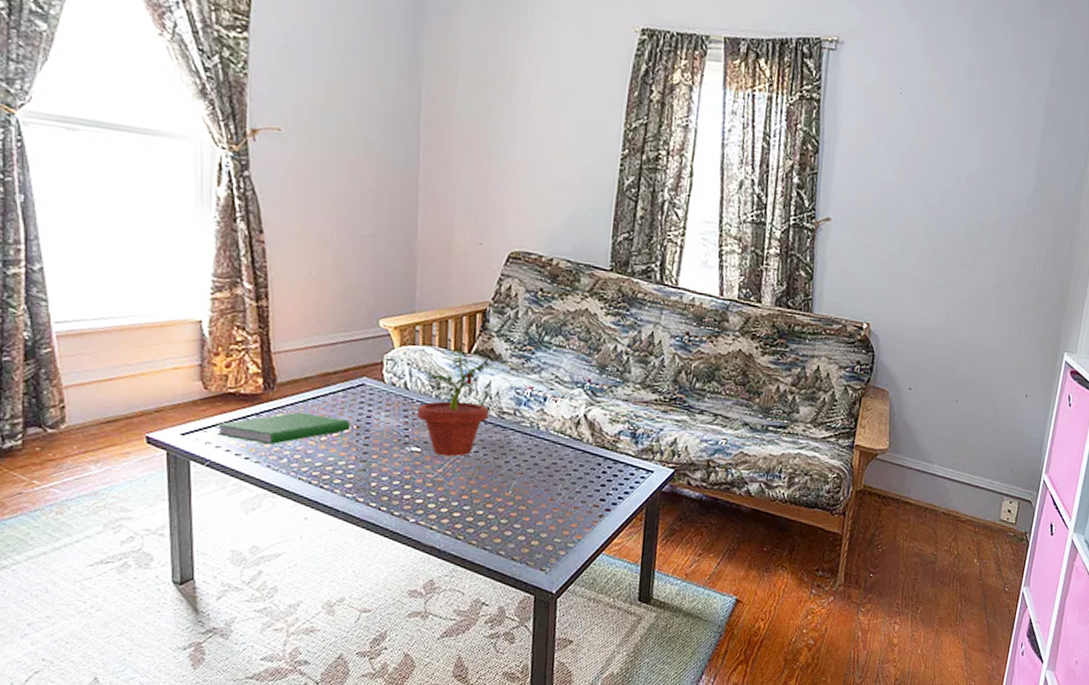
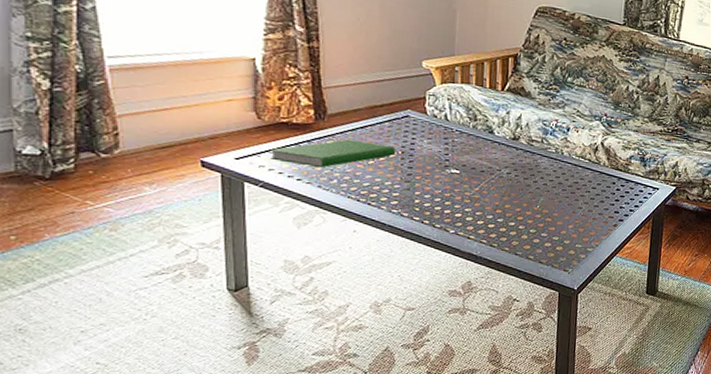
potted plant: present [417,345,496,457] -> none [456,84,526,178]

